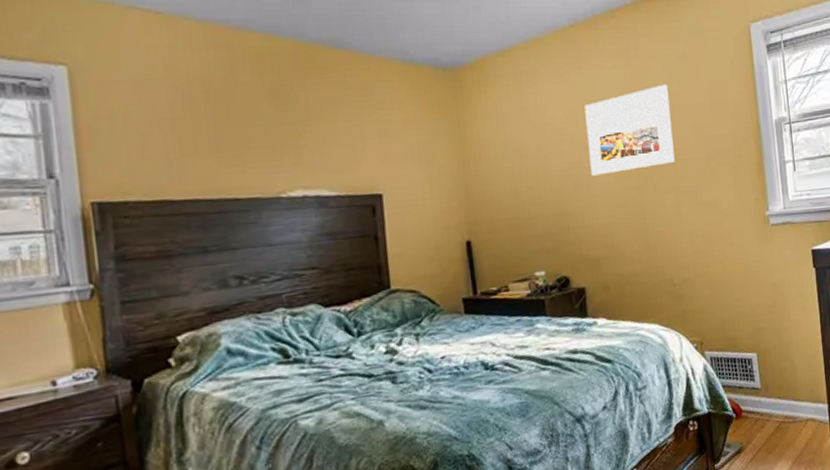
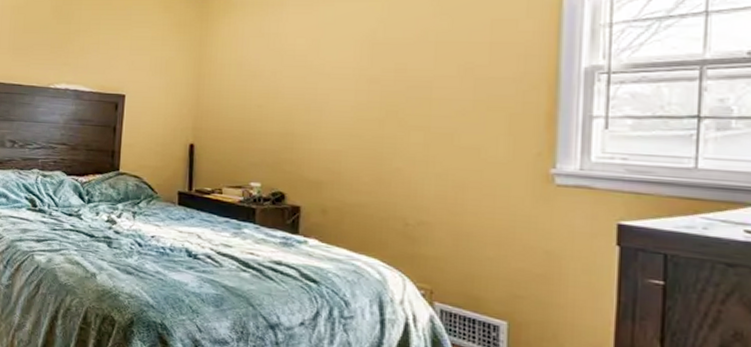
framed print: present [584,84,675,176] -> none [326,19,434,104]

